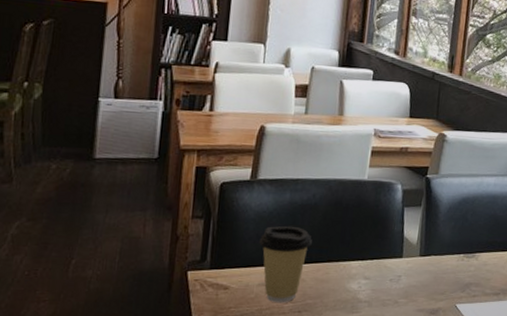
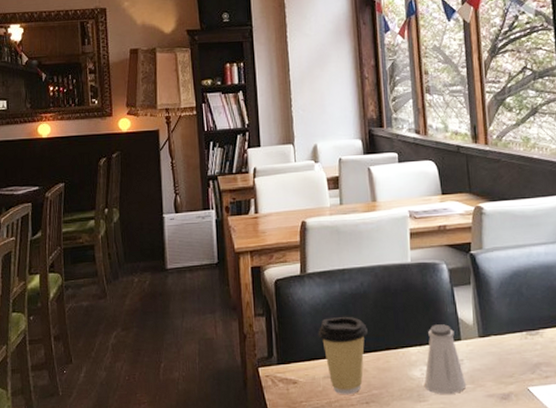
saltshaker: none [360,241,400,307] -> present [424,324,466,394]

